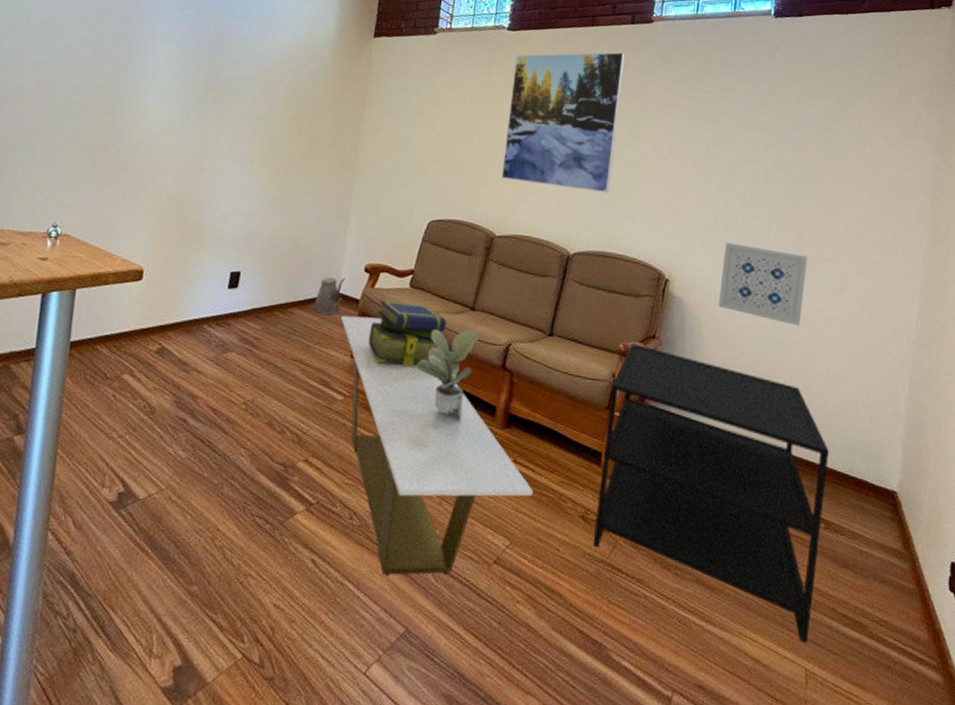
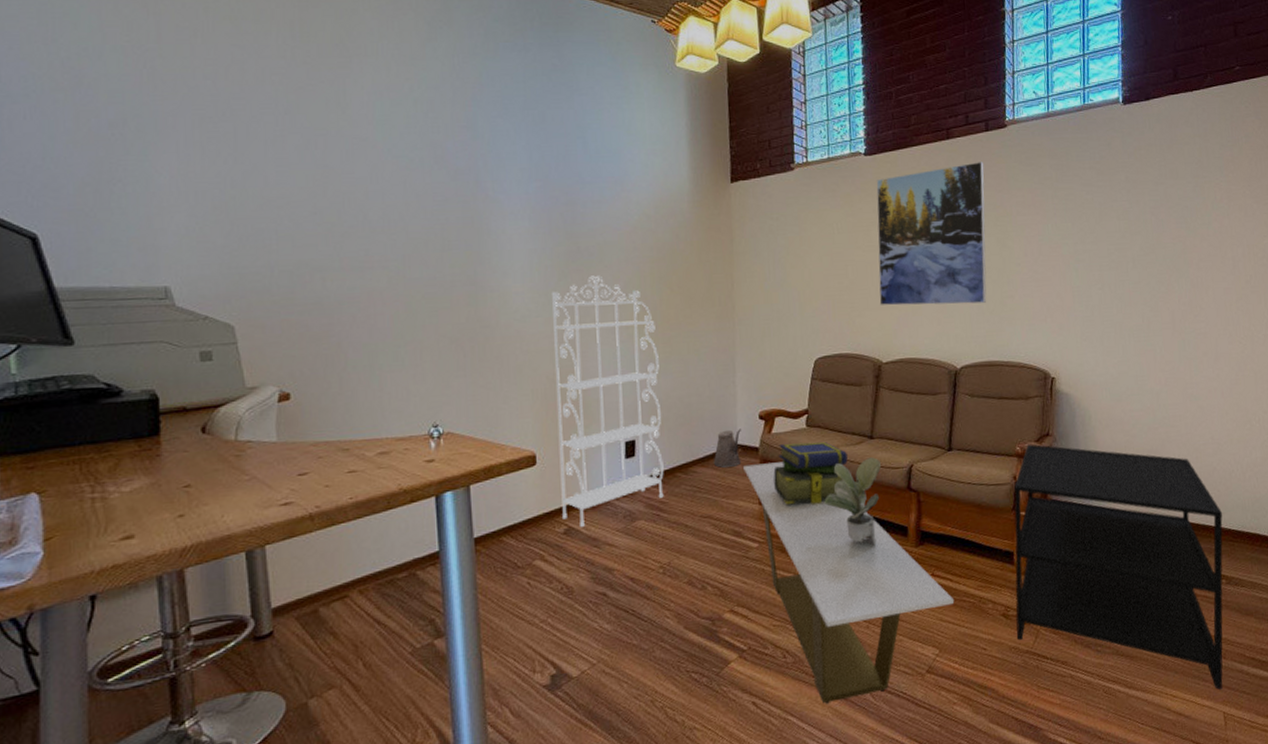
bookshelf: none [158,106,279,349] -> present [552,275,664,527]
wall art: present [718,242,808,327] -> none [1103,332,1183,402]

